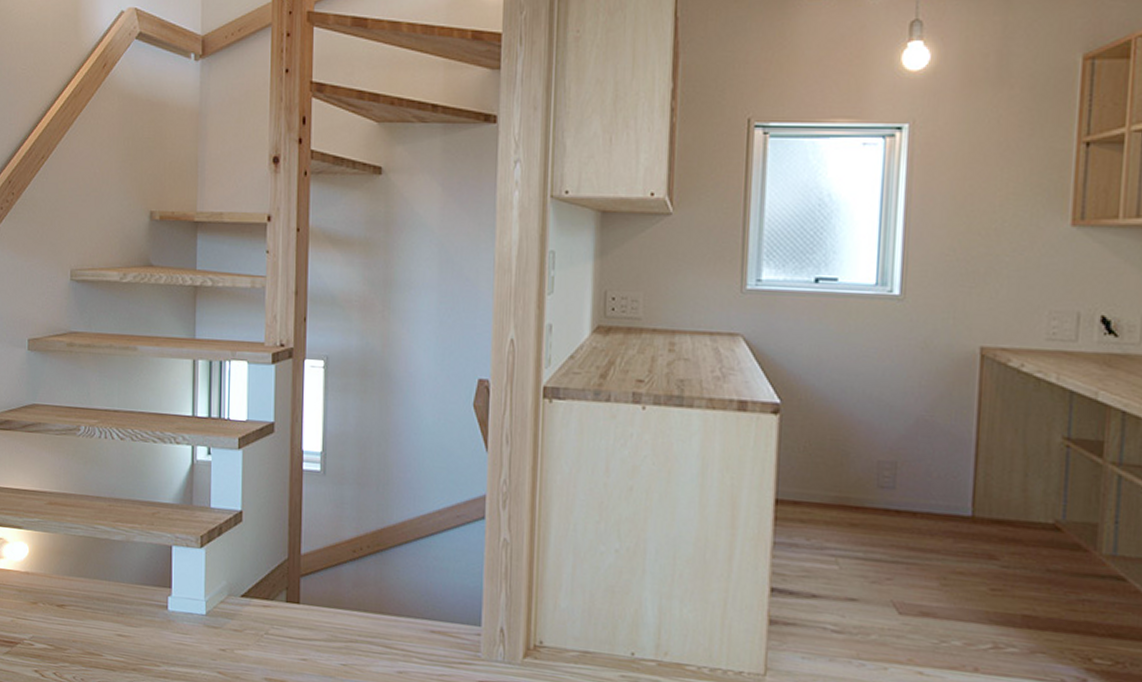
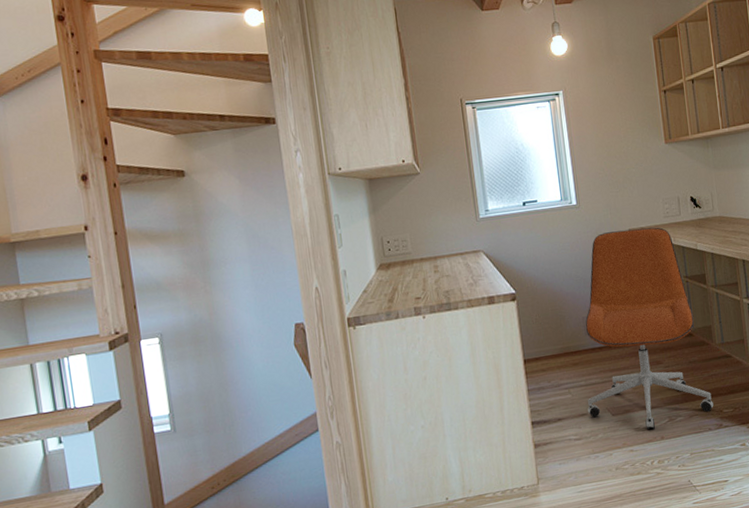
office chair: none [860,344,1077,654] -> present [585,227,714,431]

